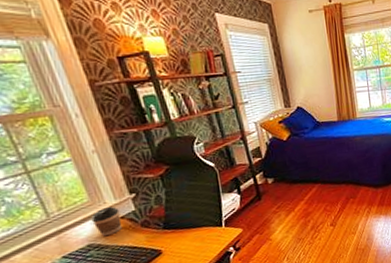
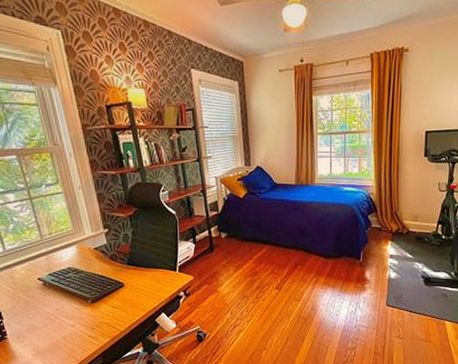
coffee cup: present [91,206,123,237] -> none [72,237,96,263]

